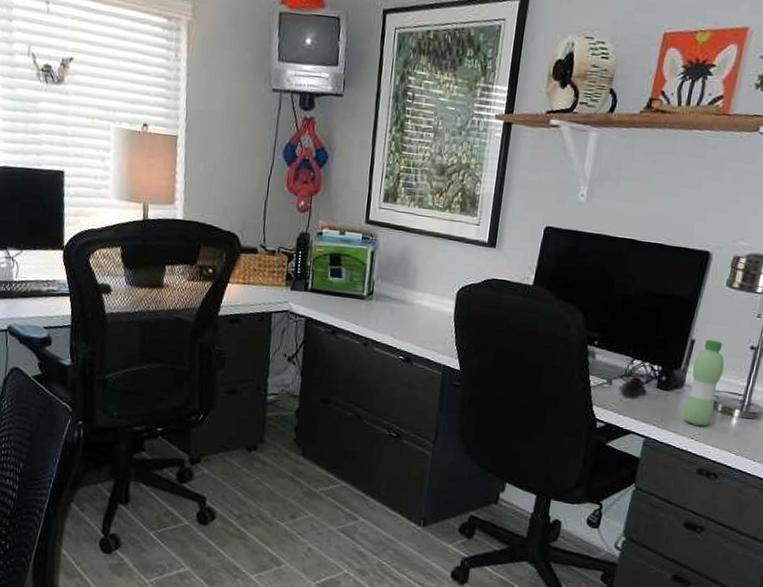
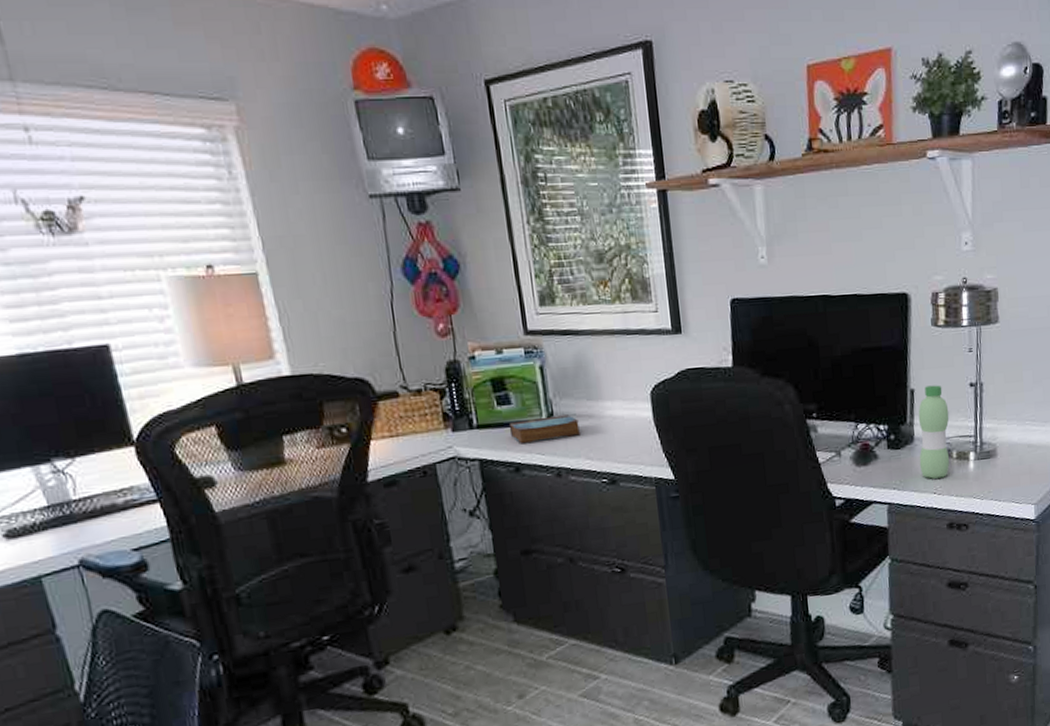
book: none [335,293,392,315] -> present [508,414,581,444]

